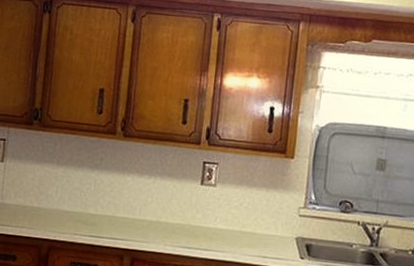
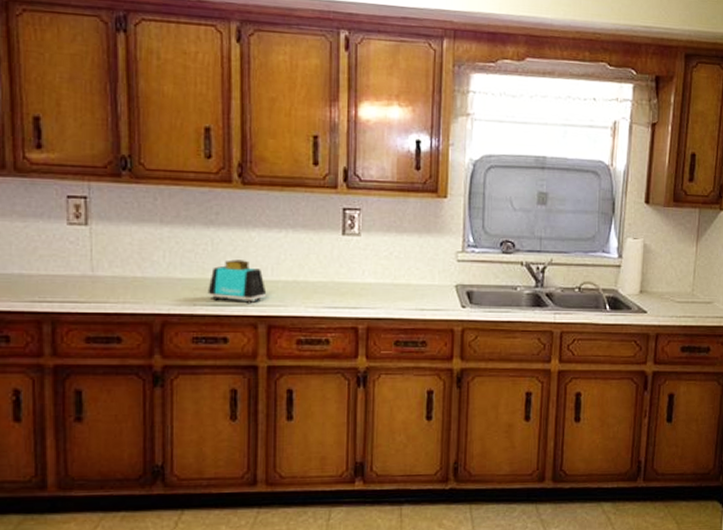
toaster: none [86,198,134,238] -> present [208,259,267,304]

